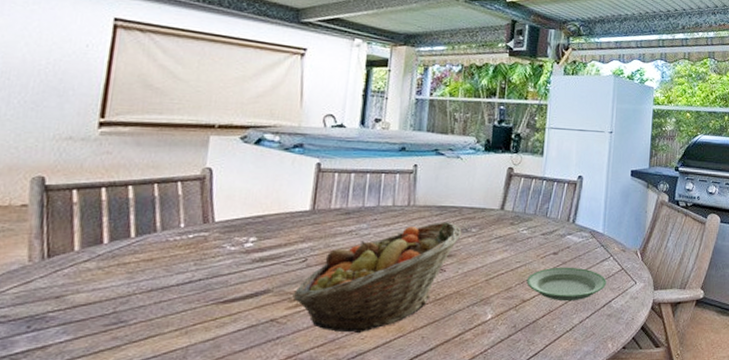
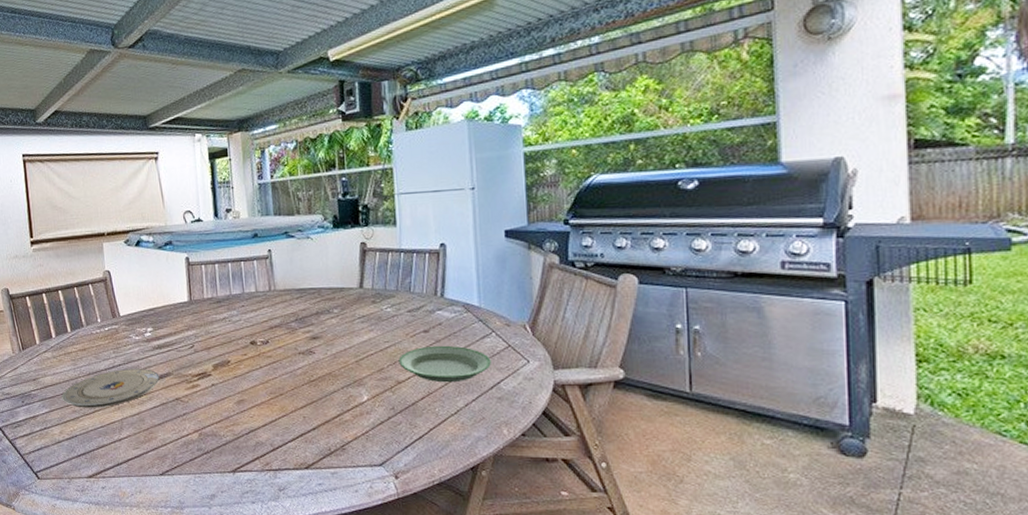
plate: none [98,285,254,334] -> present [61,369,160,408]
fruit basket: present [292,222,462,334] -> none [188,304,324,413]

